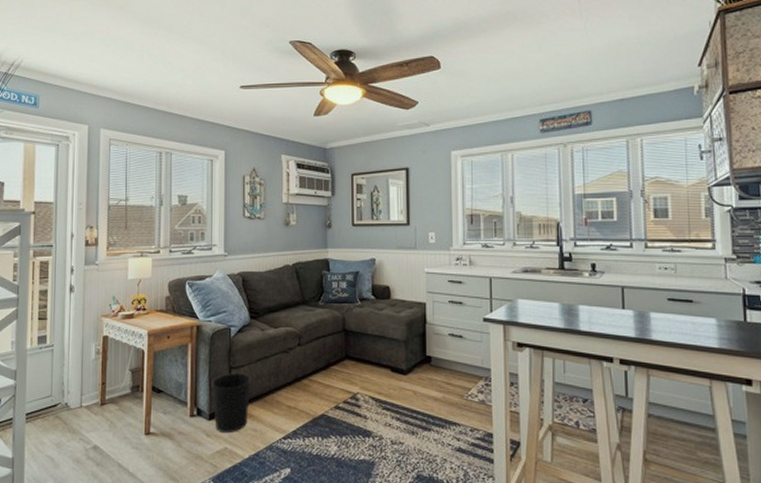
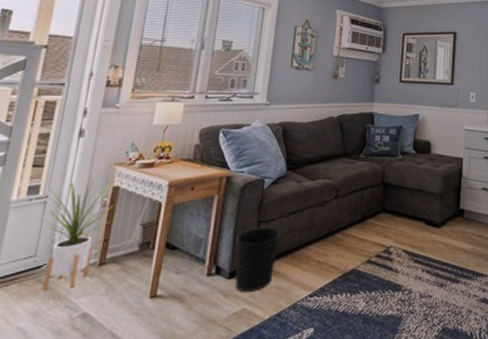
house plant: none [51,326,107,425] -> present [40,175,116,291]

